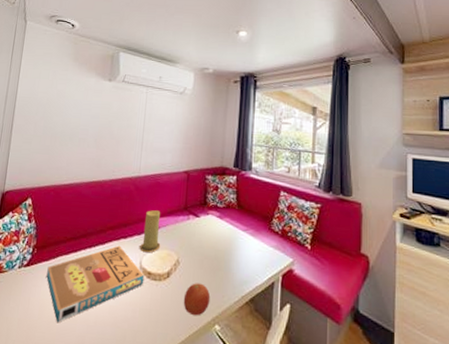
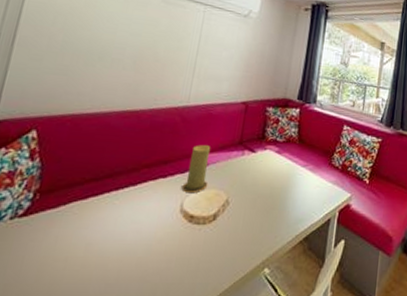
pizza box: present [46,245,145,323] -> none [51,186,186,285]
fruit: present [183,283,211,316] -> none [229,224,262,261]

